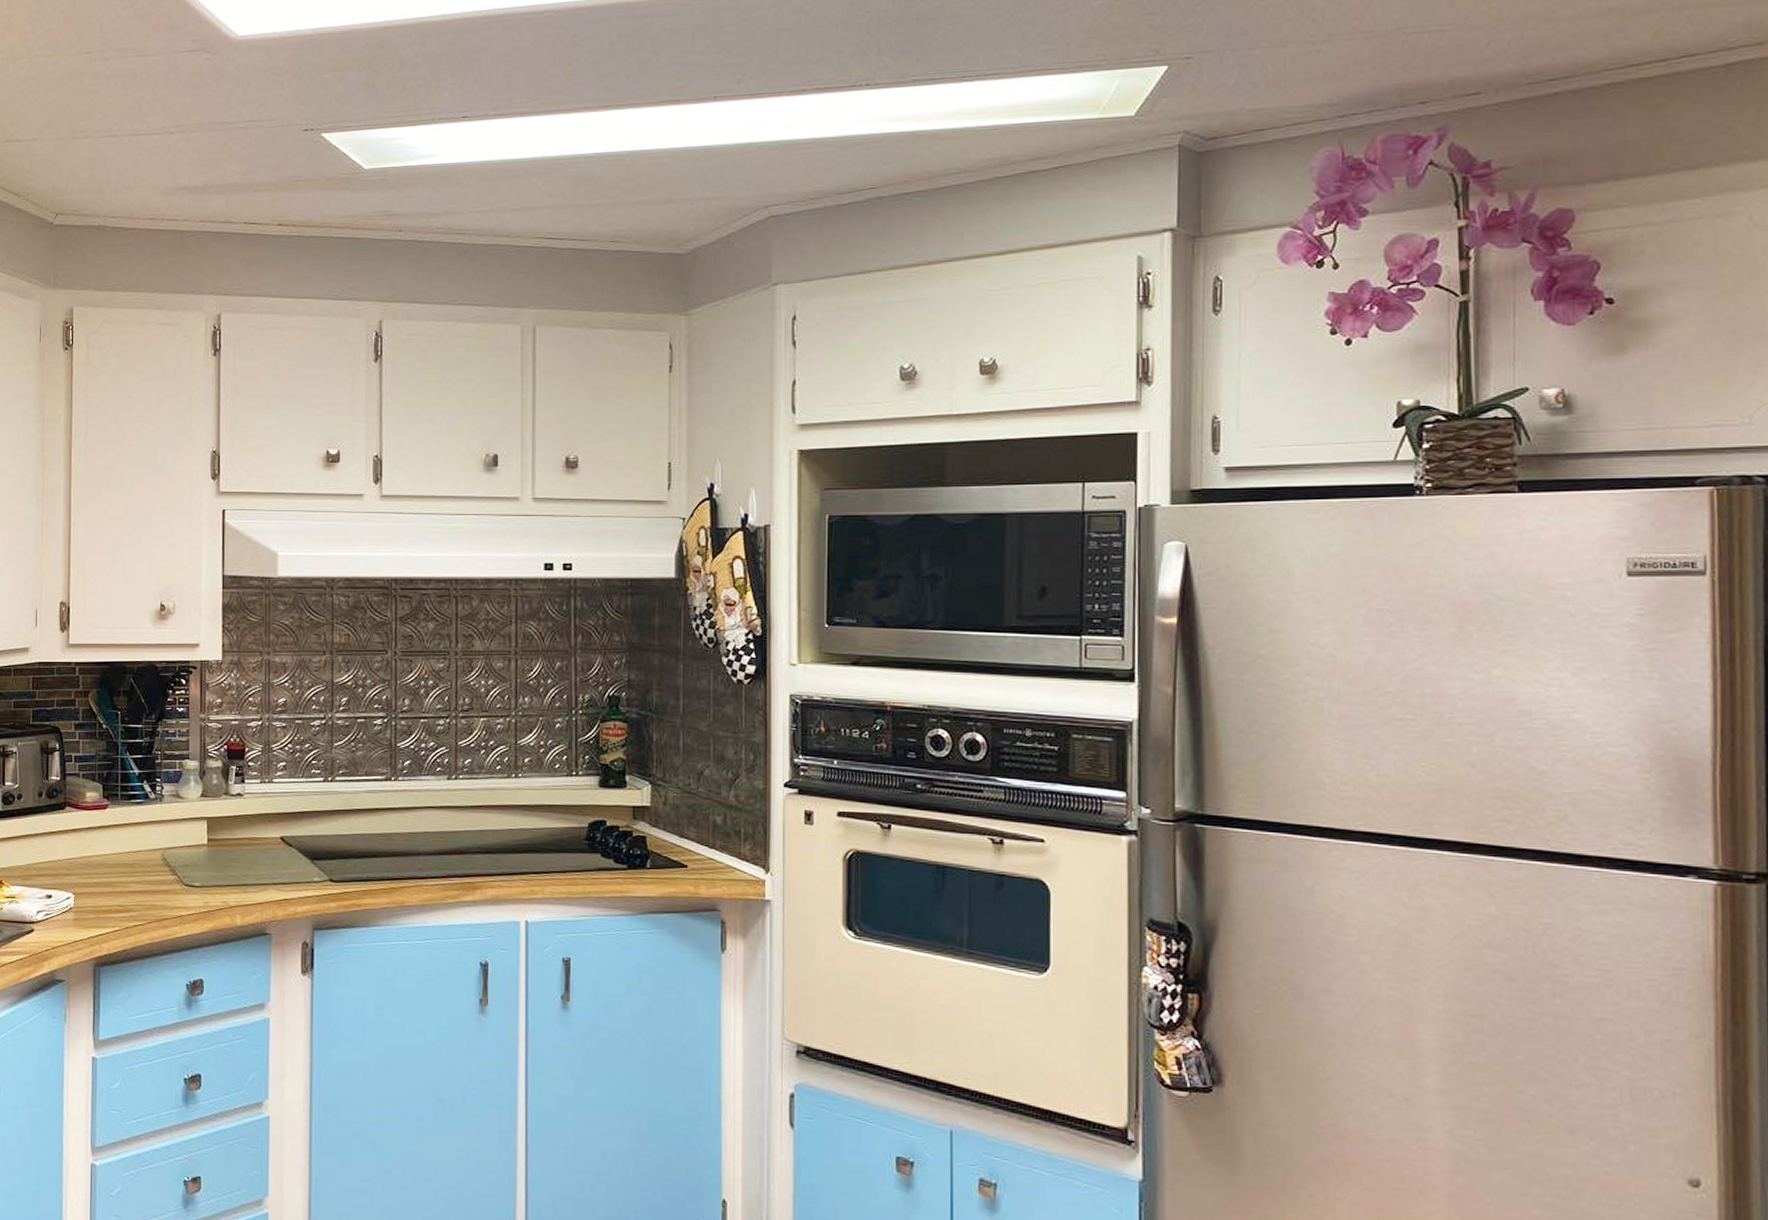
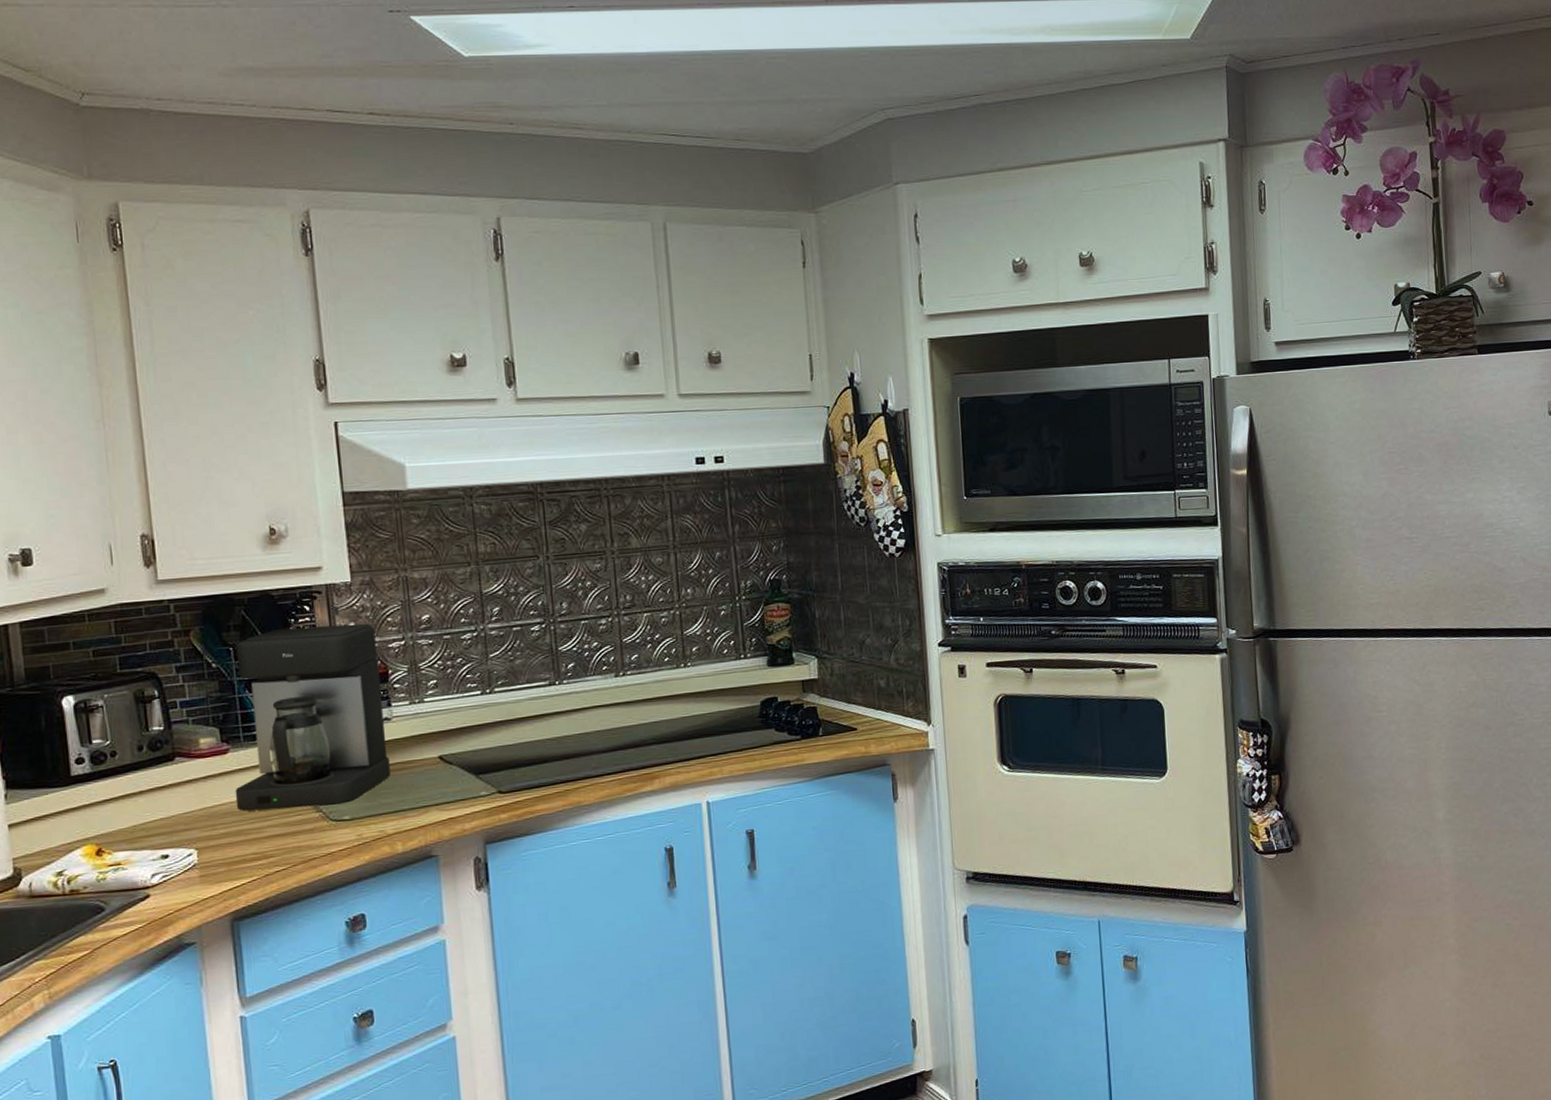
coffee maker: none [109,698,238,870] -> present [235,623,391,812]

